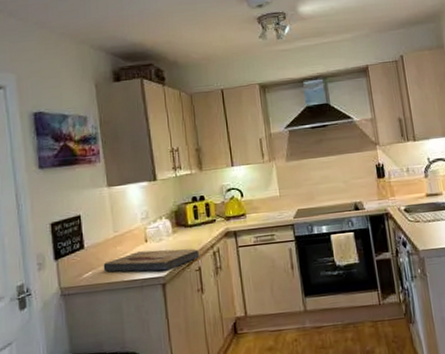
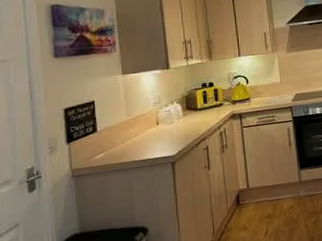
fish fossil: present [103,248,200,272] -> none [115,129,208,153]

